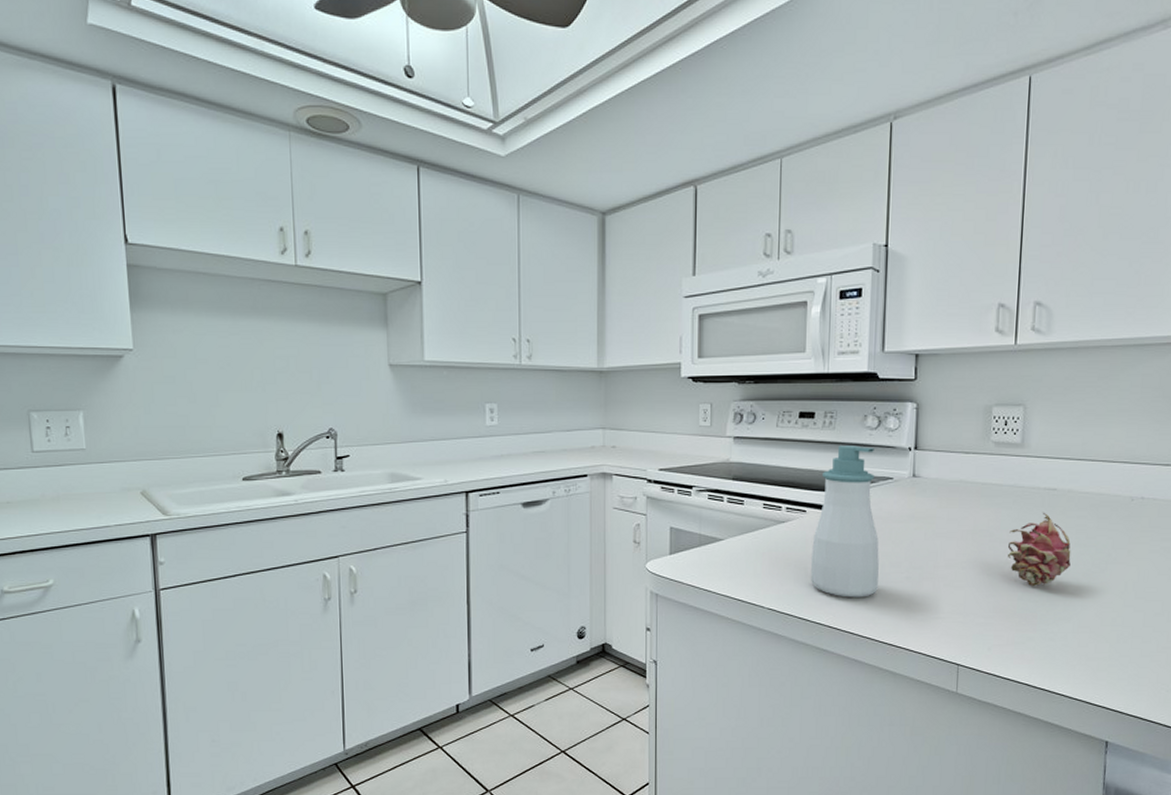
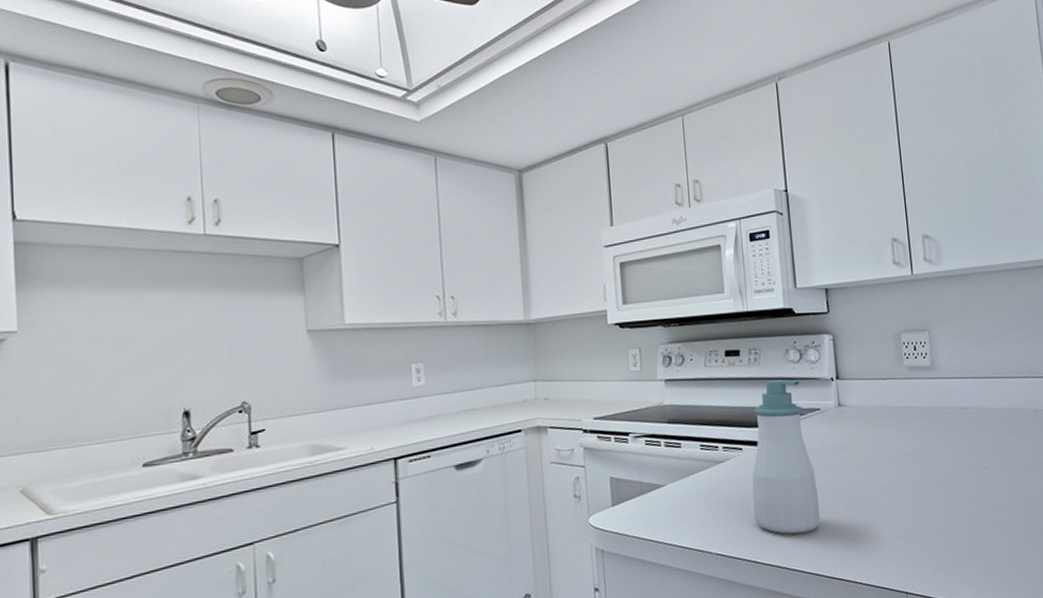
fruit: present [1007,512,1071,586] -> none [934,430,994,505]

